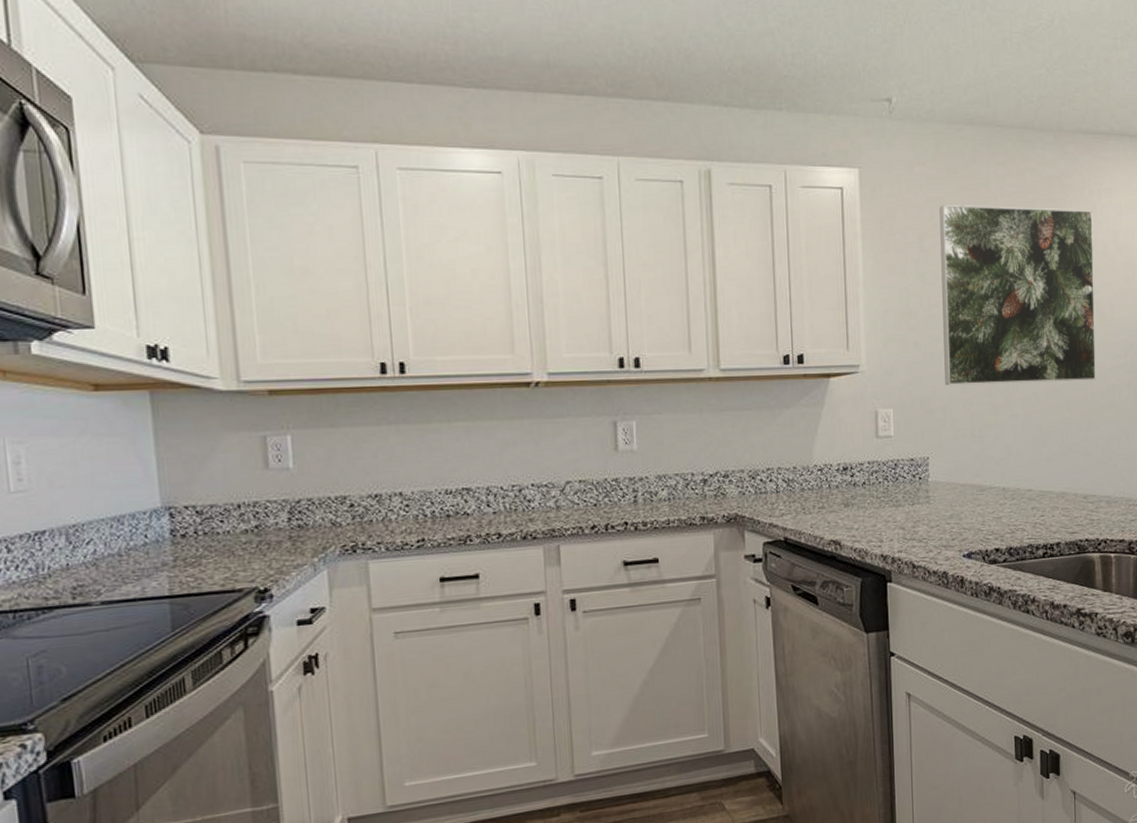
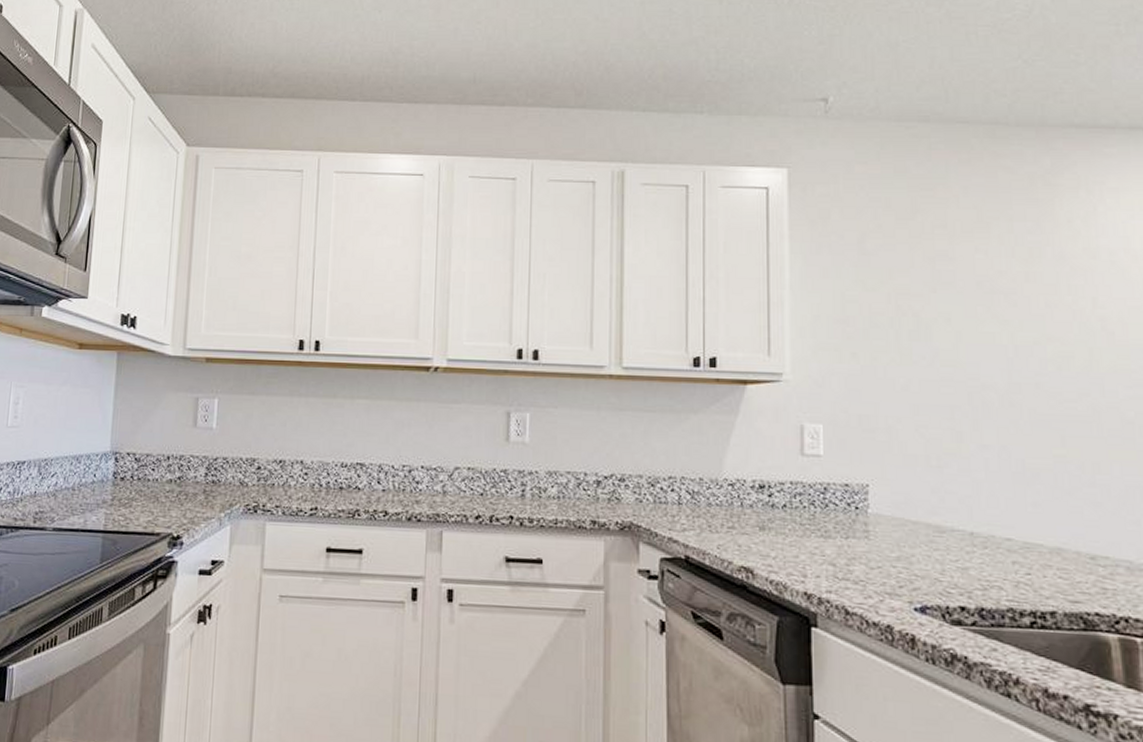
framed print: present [939,205,1096,385] -> none [885,206,1104,412]

